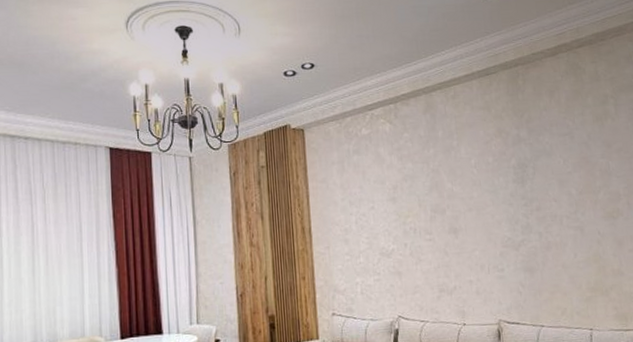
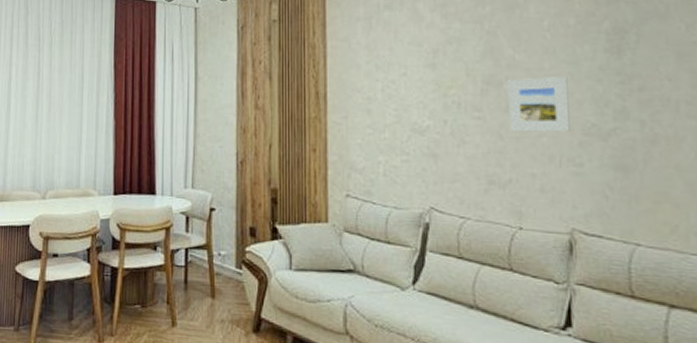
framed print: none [448,203,494,249] -> present [507,77,570,132]

